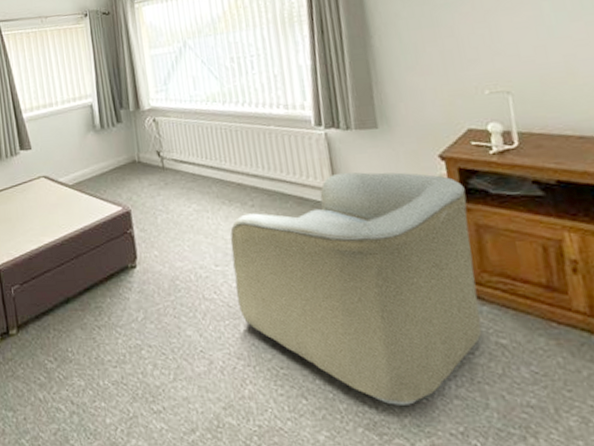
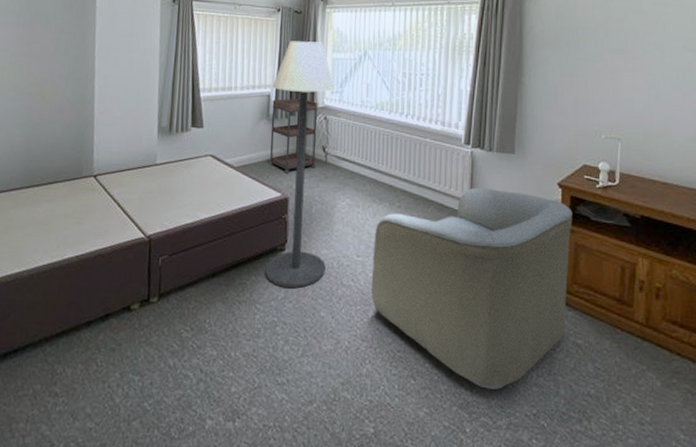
floor lamp: none [93,40,184,308] -> present [265,41,336,289]
shelving unit: none [96,103,153,185] -> present [269,98,317,174]

